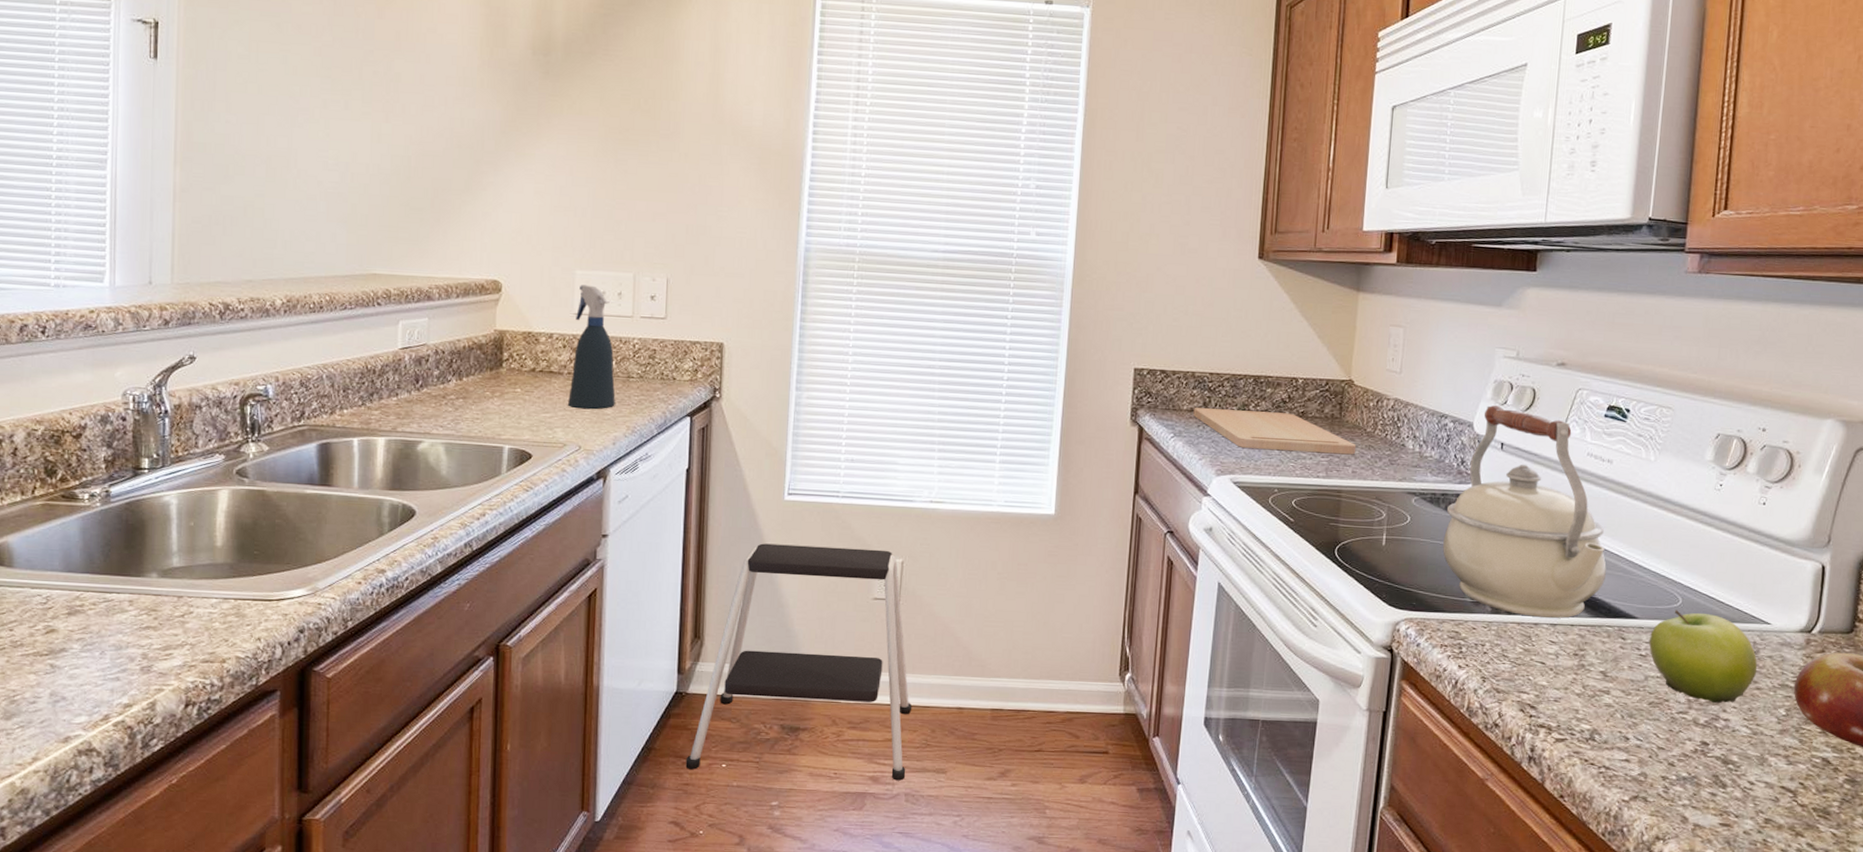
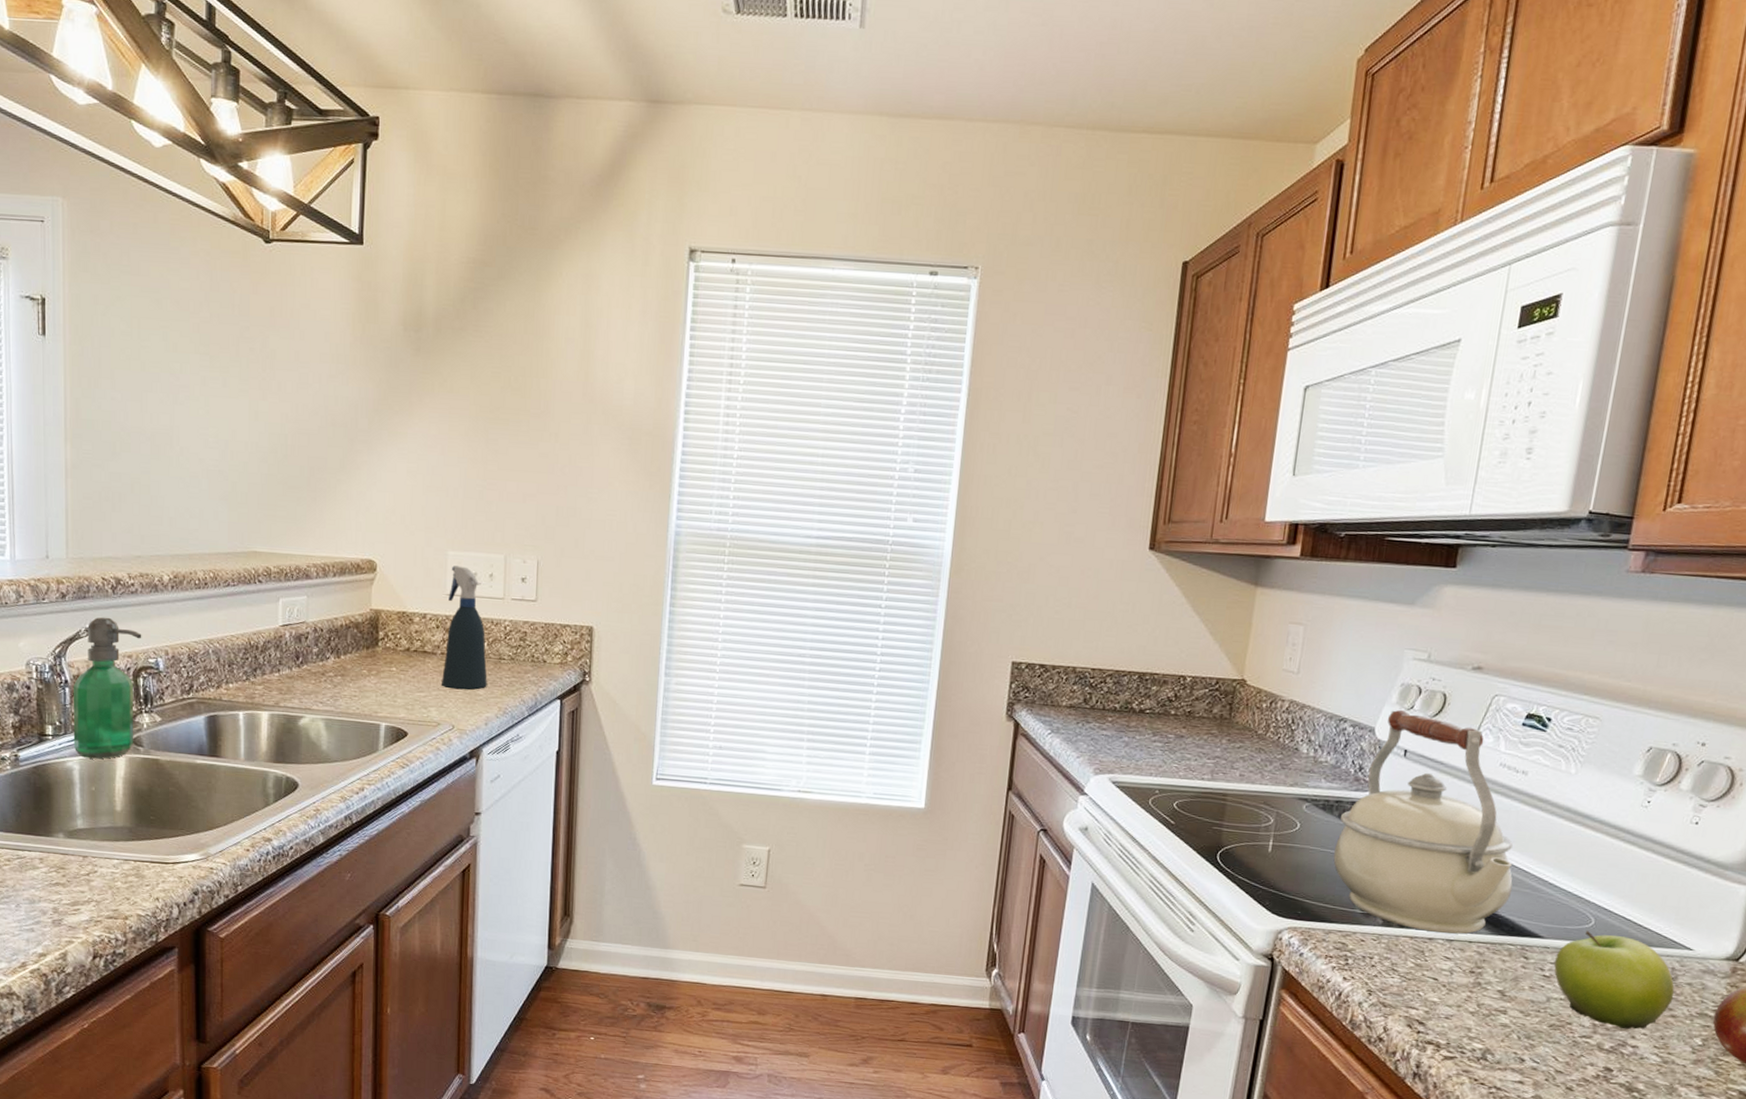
soap dispenser: none [171,343,251,492] -> present [73,617,142,759]
step stool: present [685,543,911,781] -> none [555,826,776,1062]
cutting board: present [1193,408,1357,455] -> none [1072,704,1246,758]

